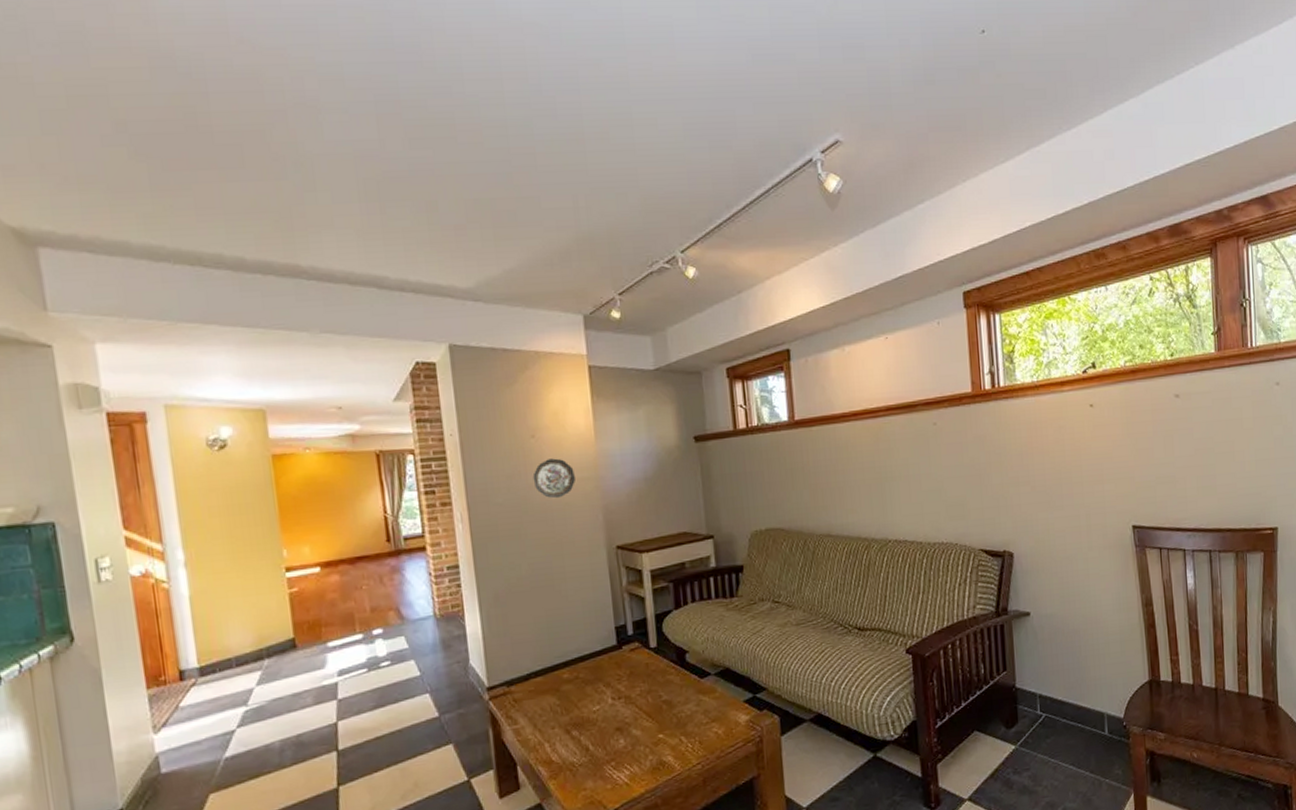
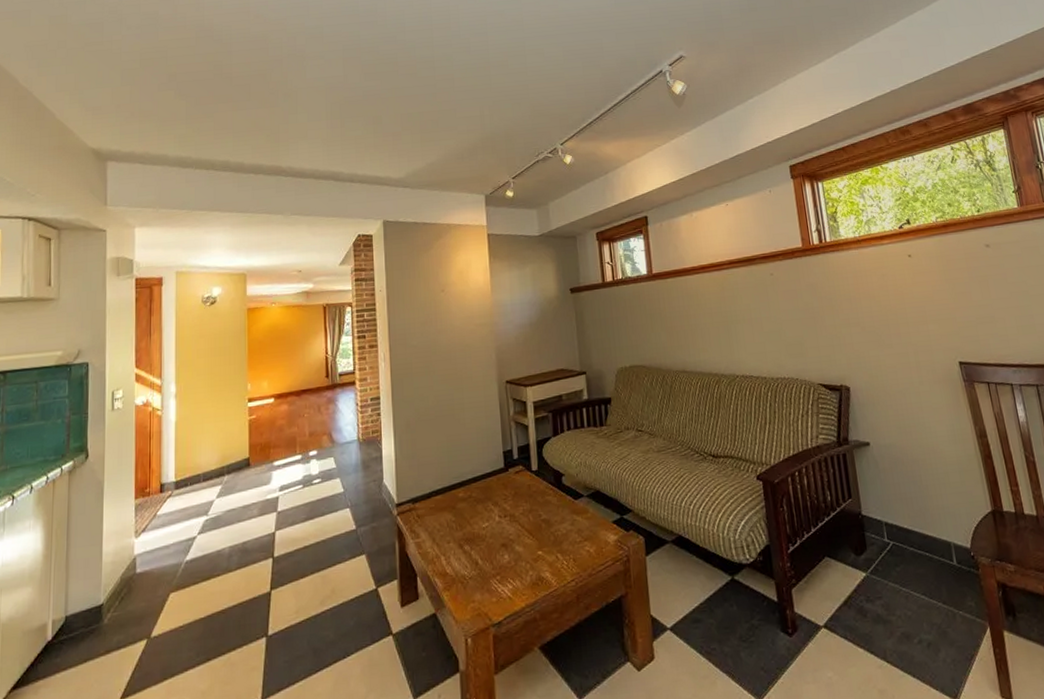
decorative plate: present [532,458,575,499] -> none [441,308,475,341]

